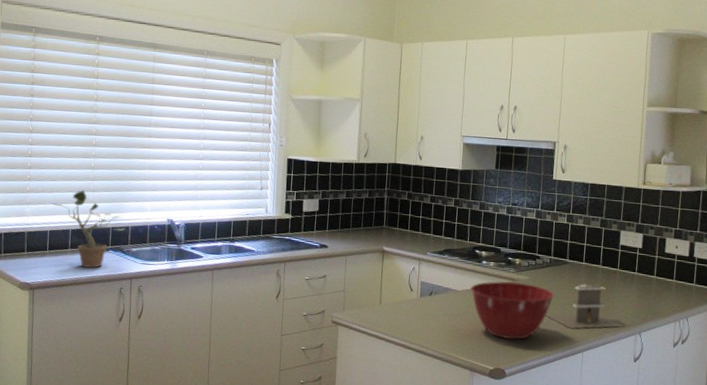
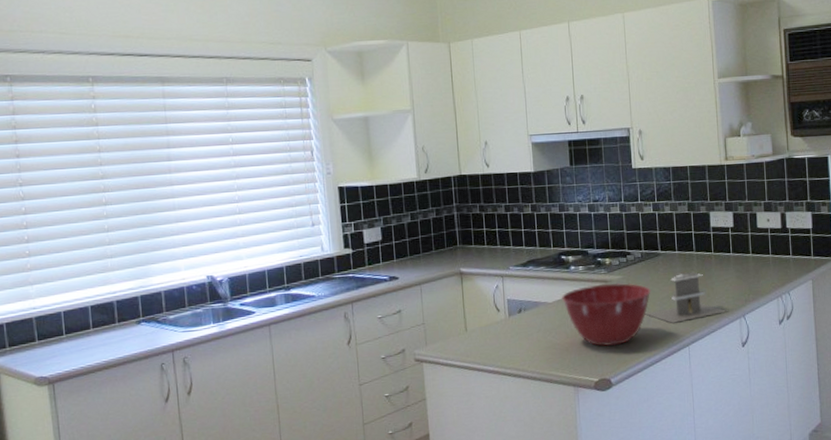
potted plant: present [53,189,126,268] -> none [63,257,158,349]

